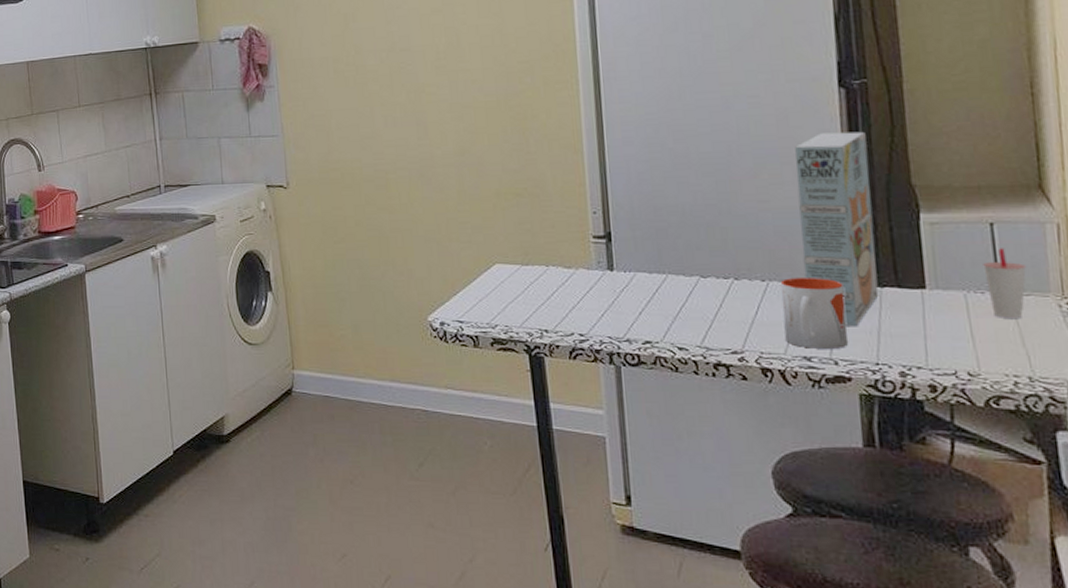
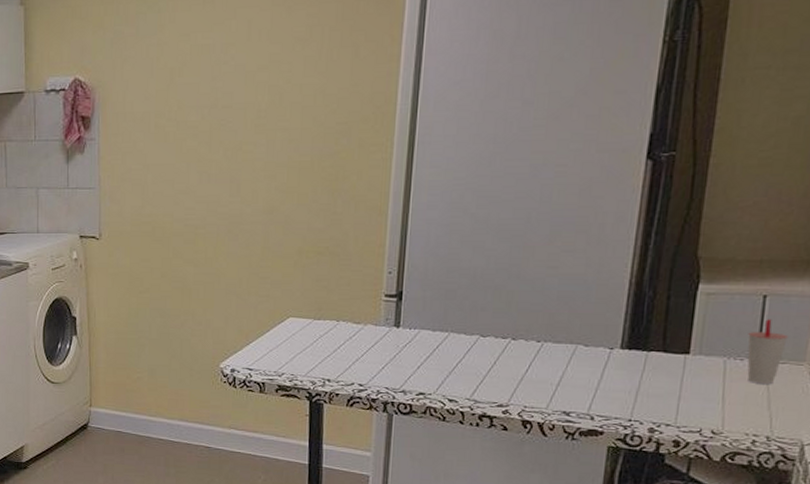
mug: present [780,277,848,349] -> none [549,339,613,405]
cereal box: present [795,131,879,326] -> none [578,203,663,385]

